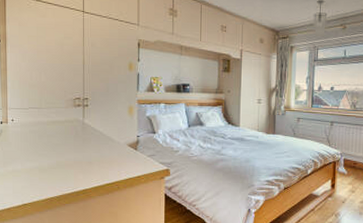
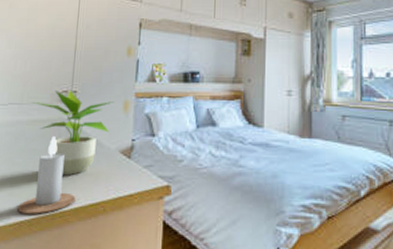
candle: none [48,134,95,193] -> present [18,136,76,215]
potted plant: none [50,97,120,164] -> present [32,89,114,176]

